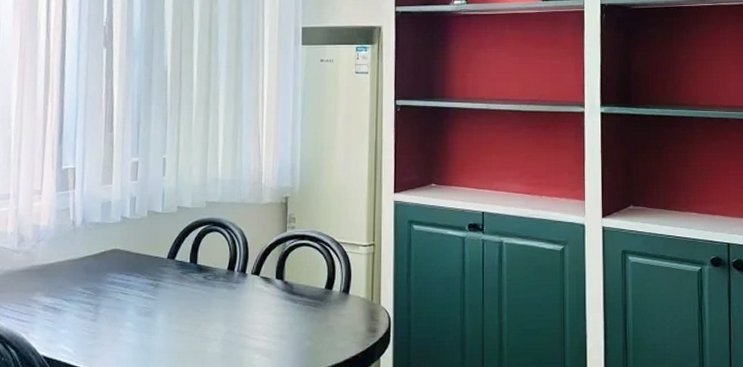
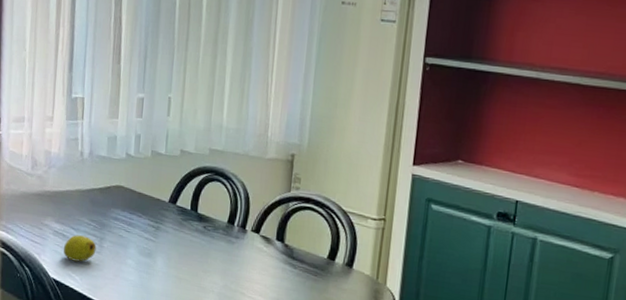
fruit: none [54,305,92,334] -> present [63,235,97,262]

